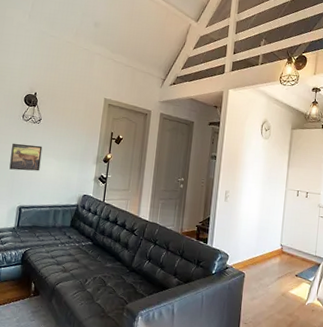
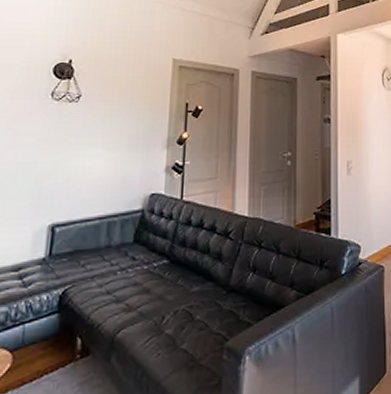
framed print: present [9,143,43,171] -> none [33,133,85,172]

